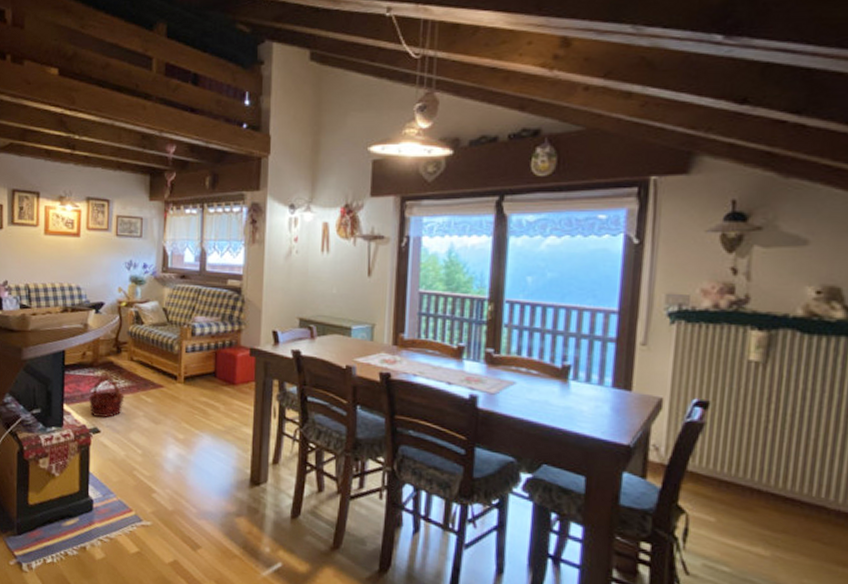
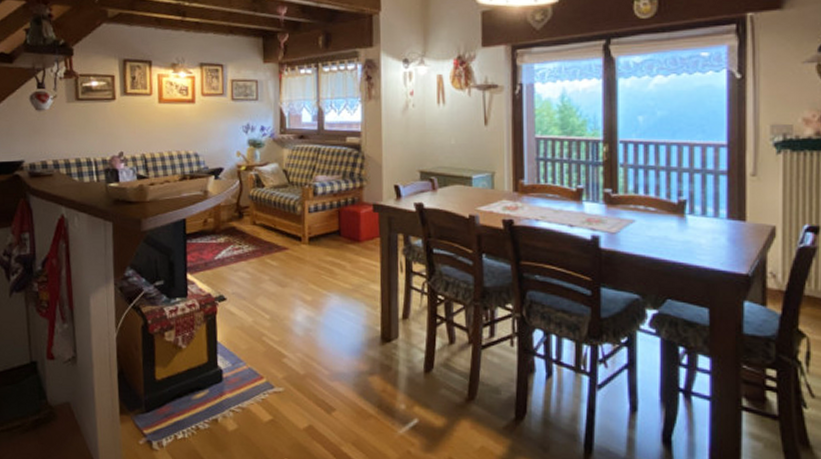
basket: present [88,376,125,418] -> none [212,243,249,284]

